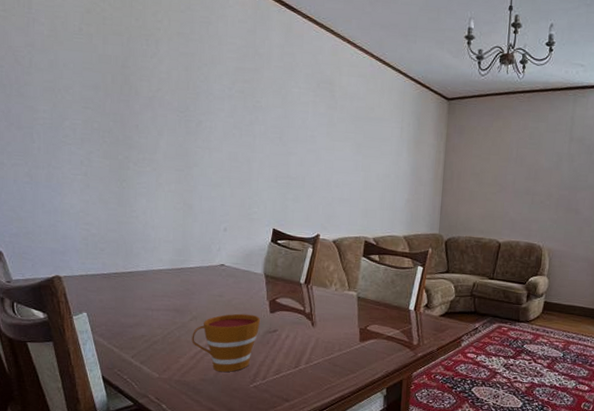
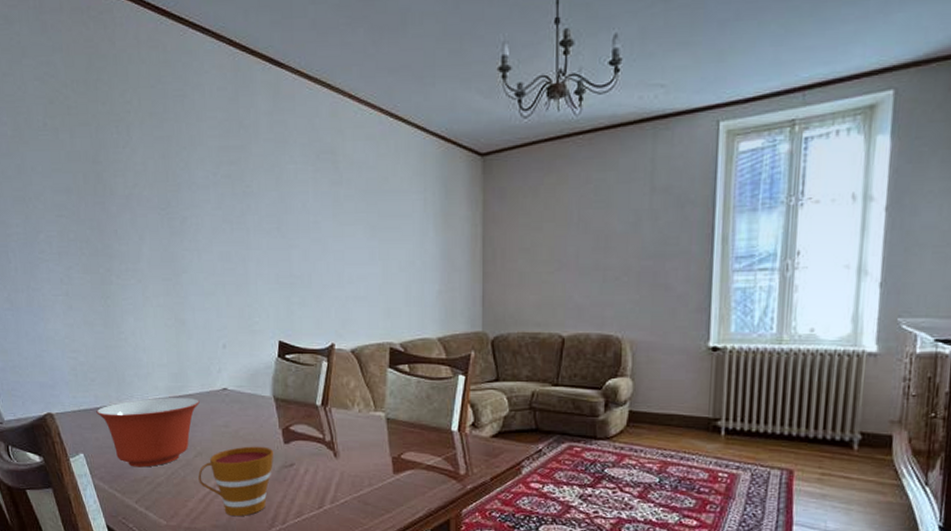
mixing bowl: none [103,268,199,327] -> present [96,397,200,467]

